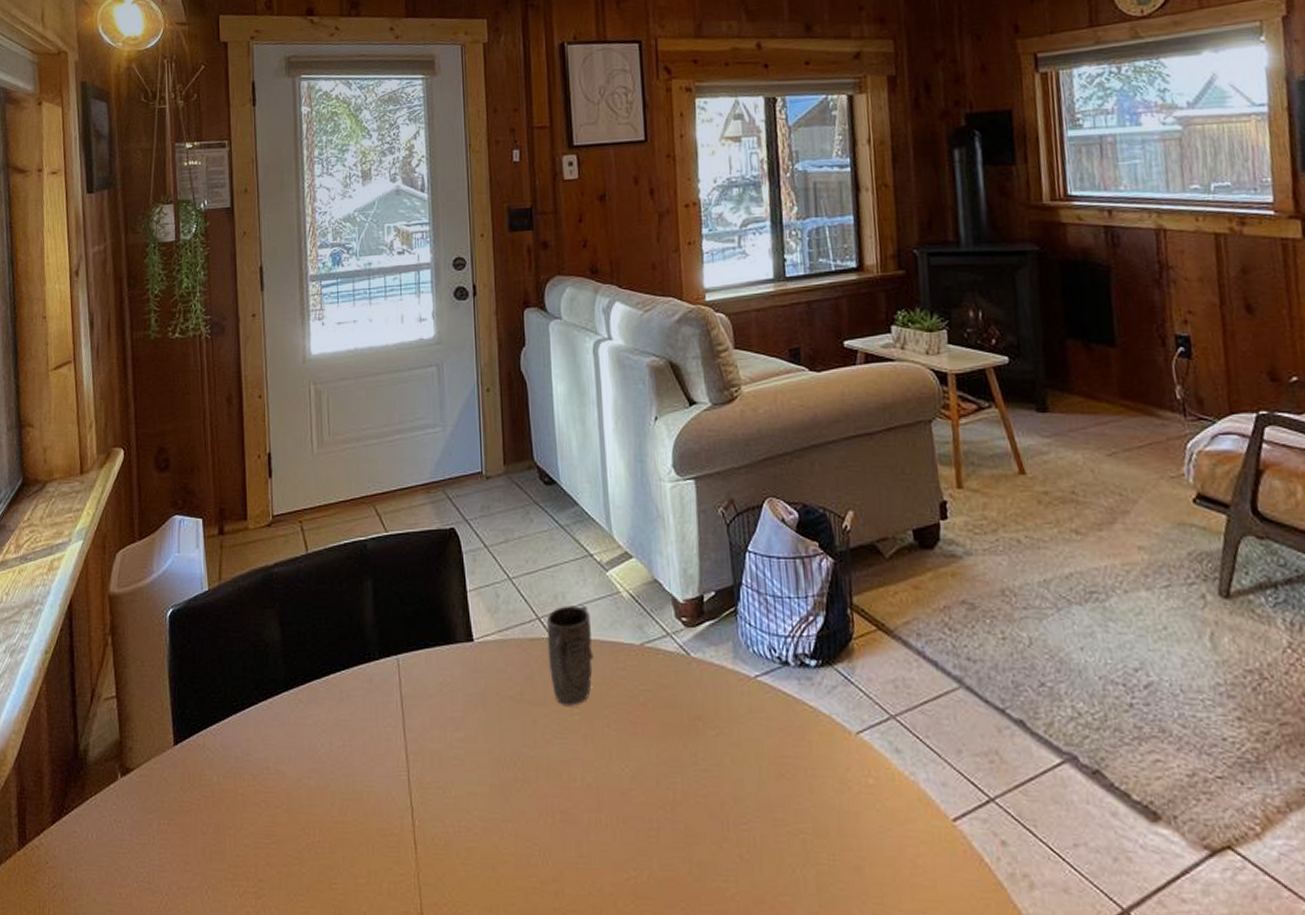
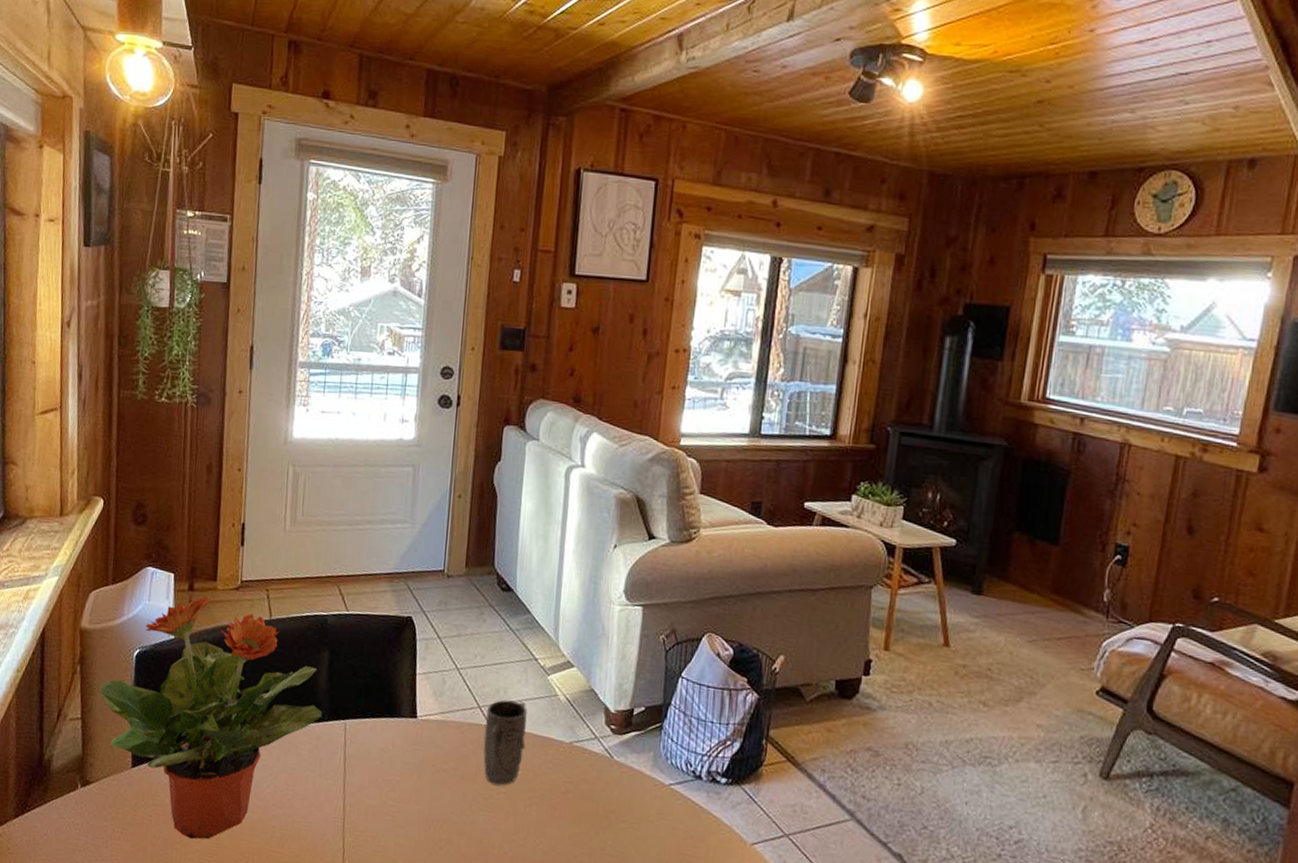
potted plant: none [133,539,373,820] -> present [99,596,323,840]

